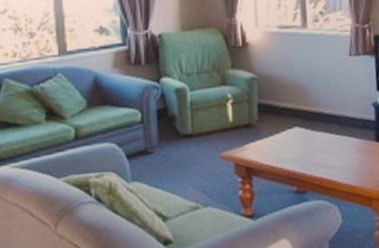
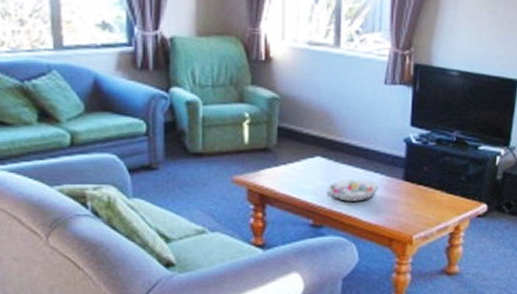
decorative bowl: none [307,144,354,167] -> present [328,179,379,202]

